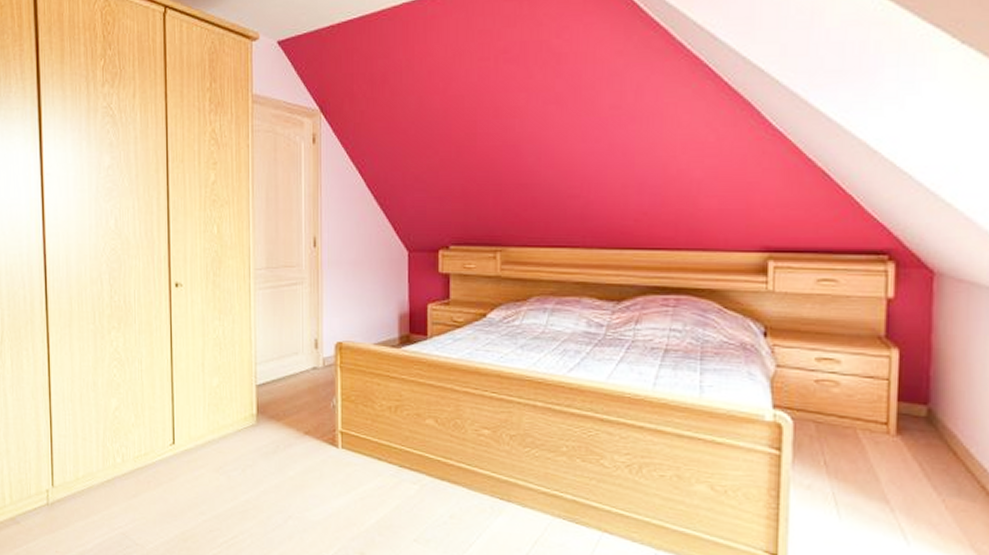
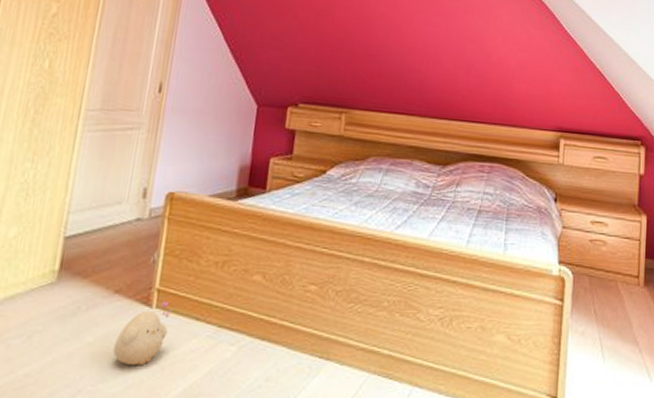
plush toy: none [311,442,356,499] -> present [113,301,172,366]

